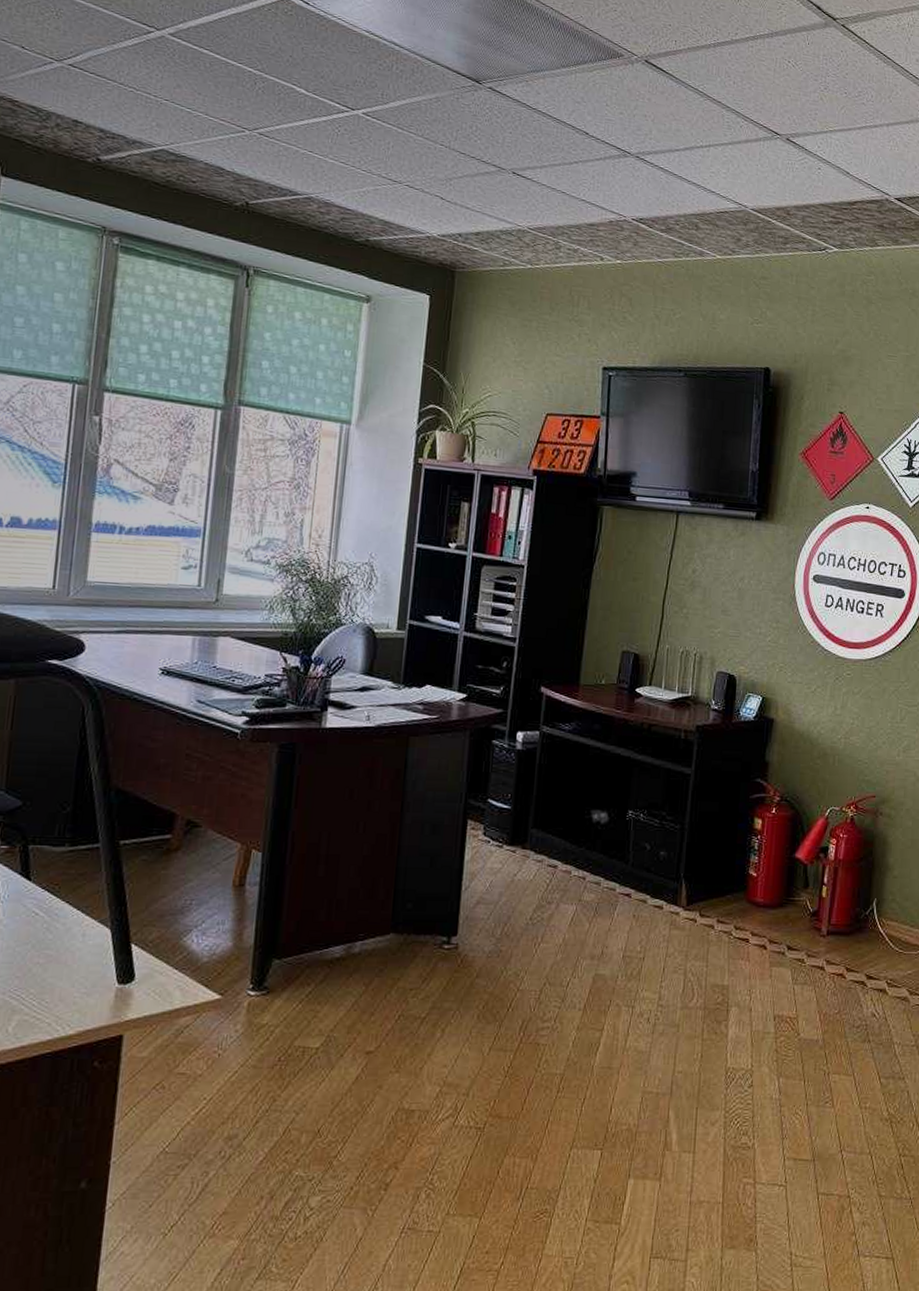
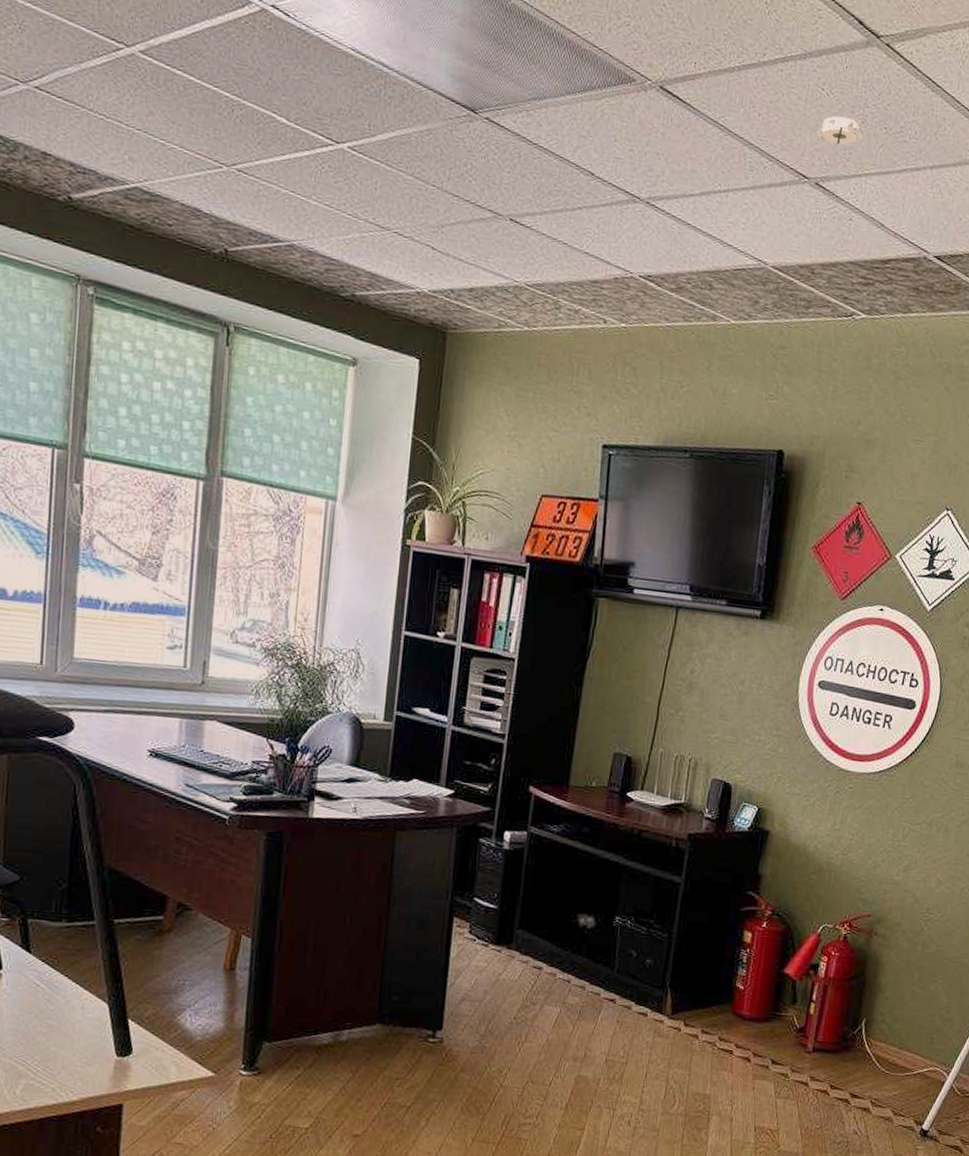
smoke detector: none [783,83,826,107] -> present [814,116,862,145]

